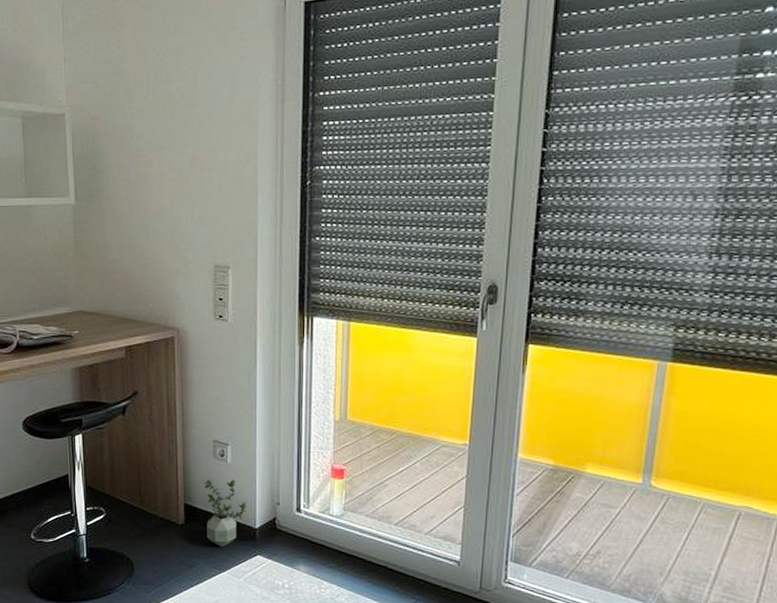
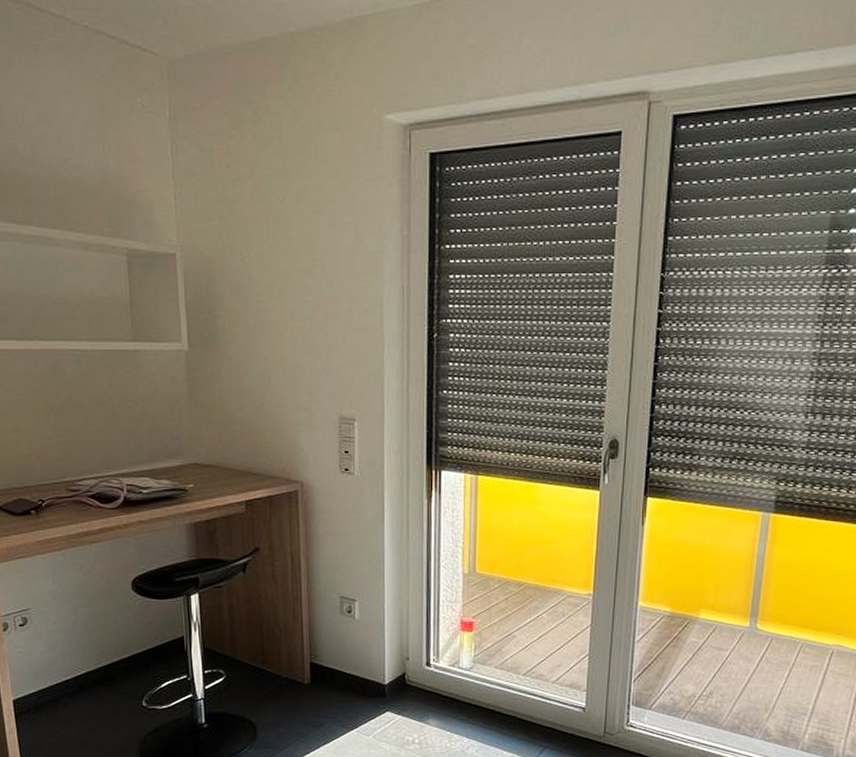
potted plant: present [204,478,248,547] -> none [331,635,376,705]

